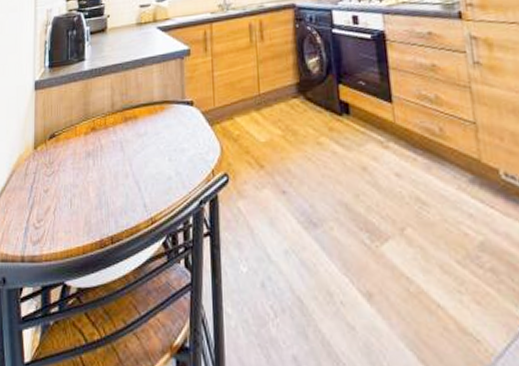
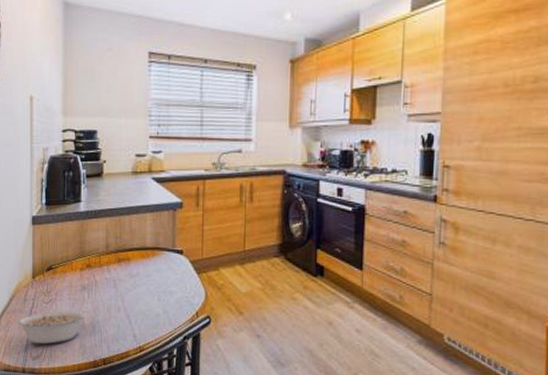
legume: none [16,183,92,225] -> present [16,311,86,344]

